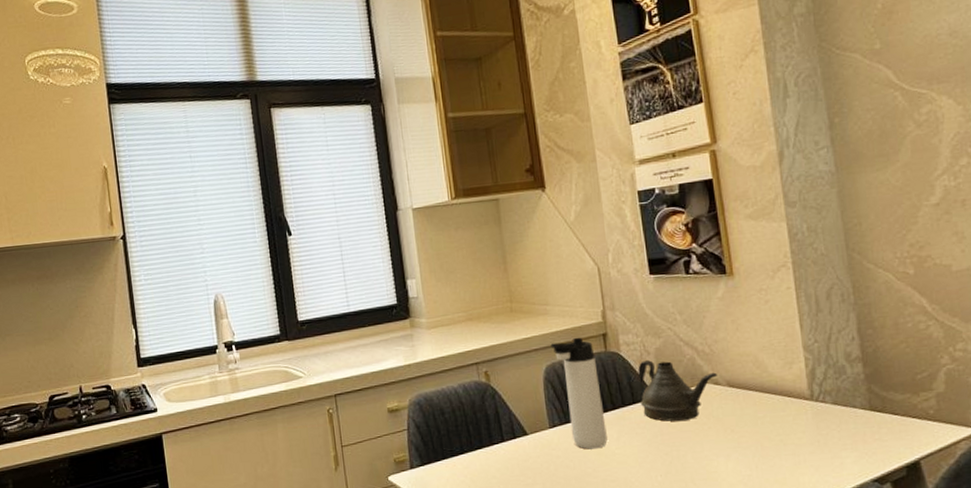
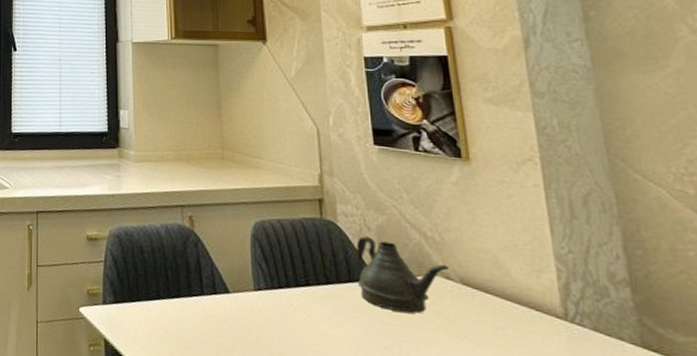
thermos bottle: present [550,337,608,450] -> none [261,197,318,325]

